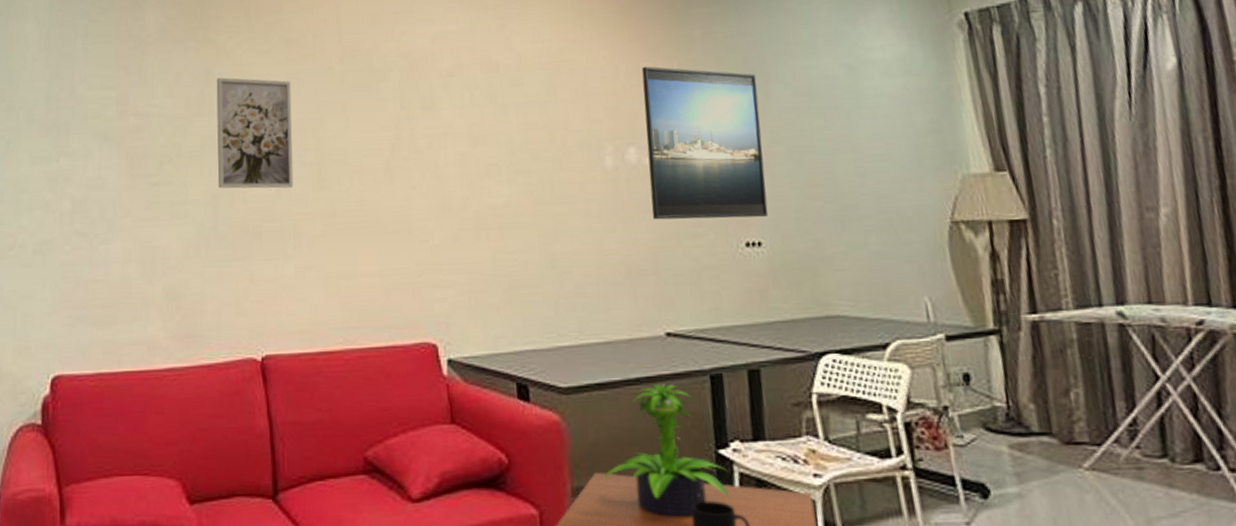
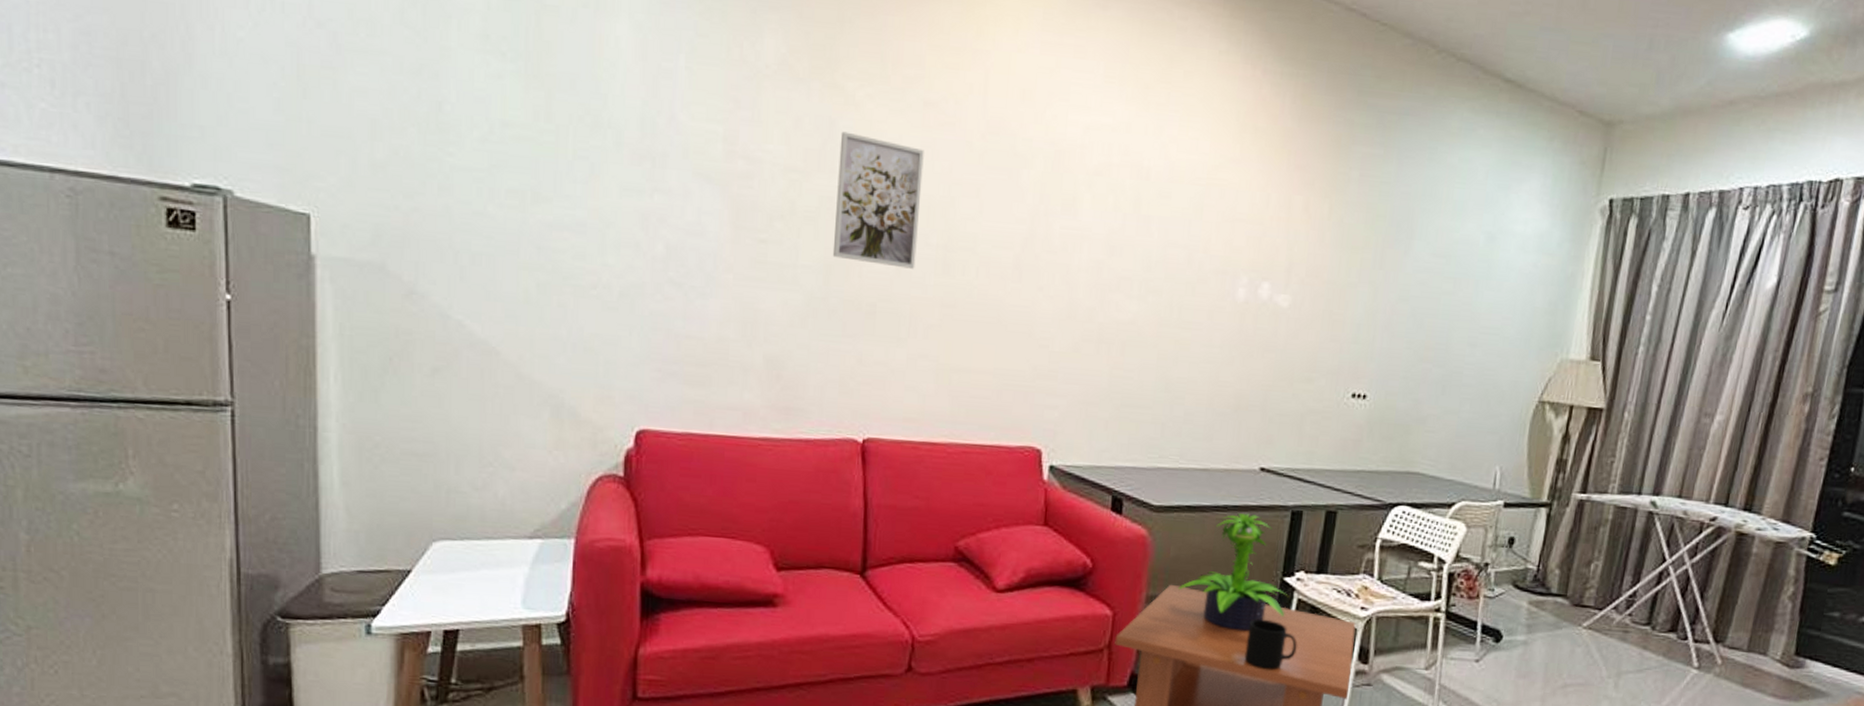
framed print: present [641,66,769,220] -> none [1271,199,1402,371]

